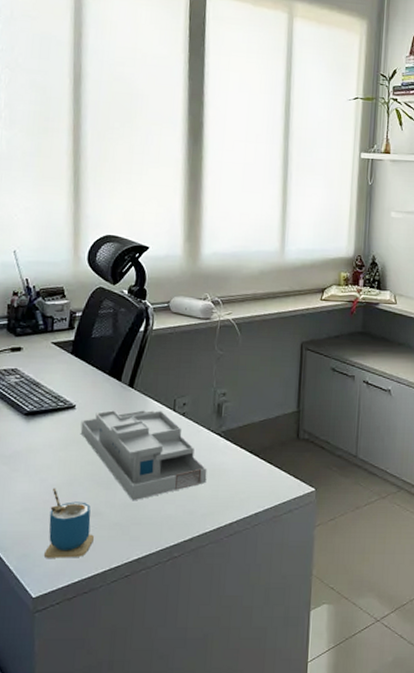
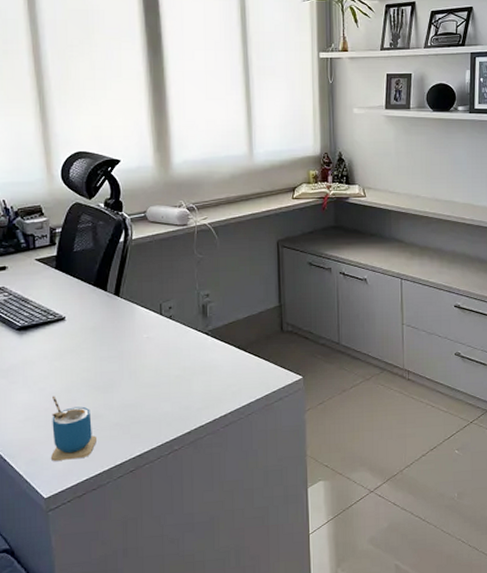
desk organizer: present [80,410,207,501] -> none [72,316,199,402]

